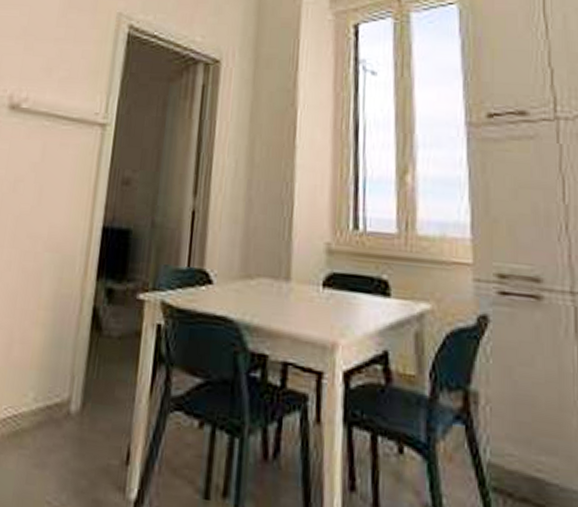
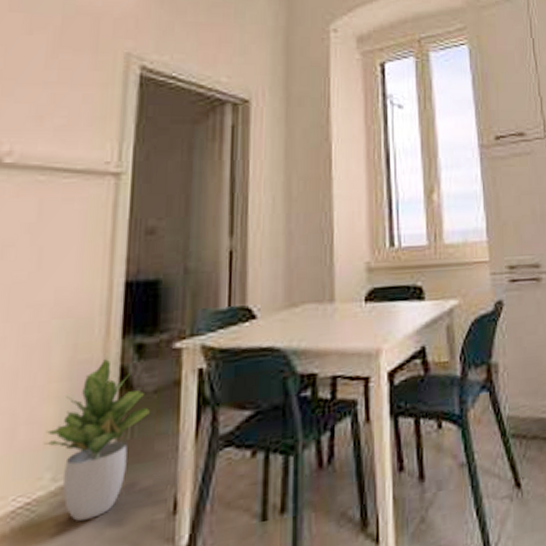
potted plant: none [31,297,114,446] -> present [45,359,150,521]

